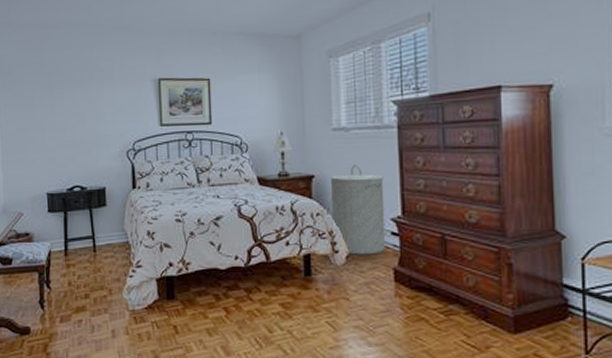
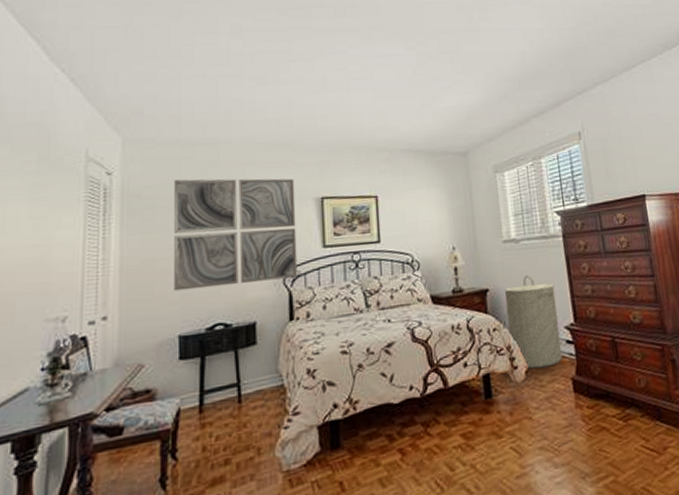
wall art: none [36,59,139,156] -> present [173,178,298,291]

